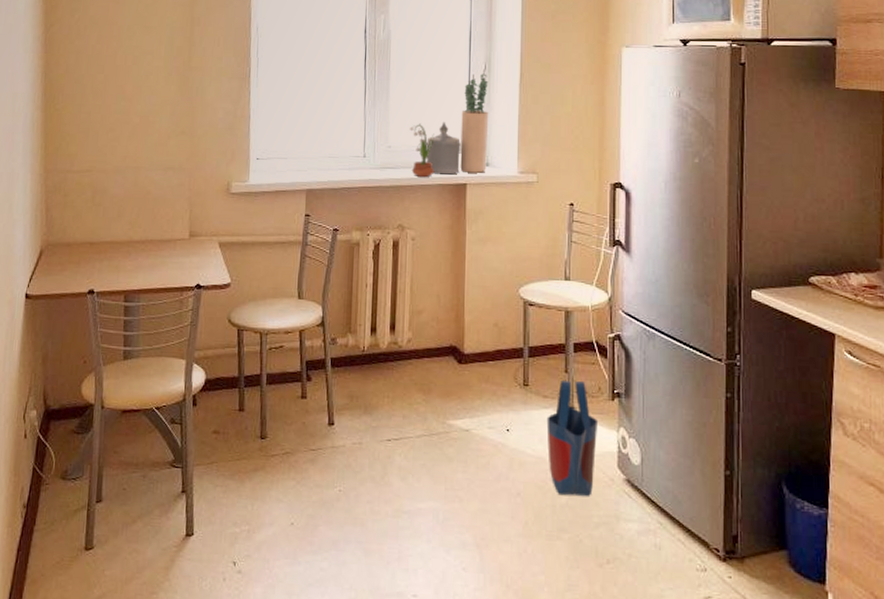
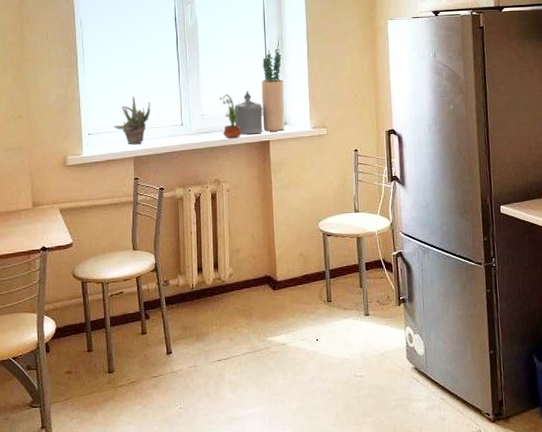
succulent plant: none [286,118,330,176] -> present [114,96,151,145]
tote bag: present [546,380,599,496] -> none [348,292,389,387]

